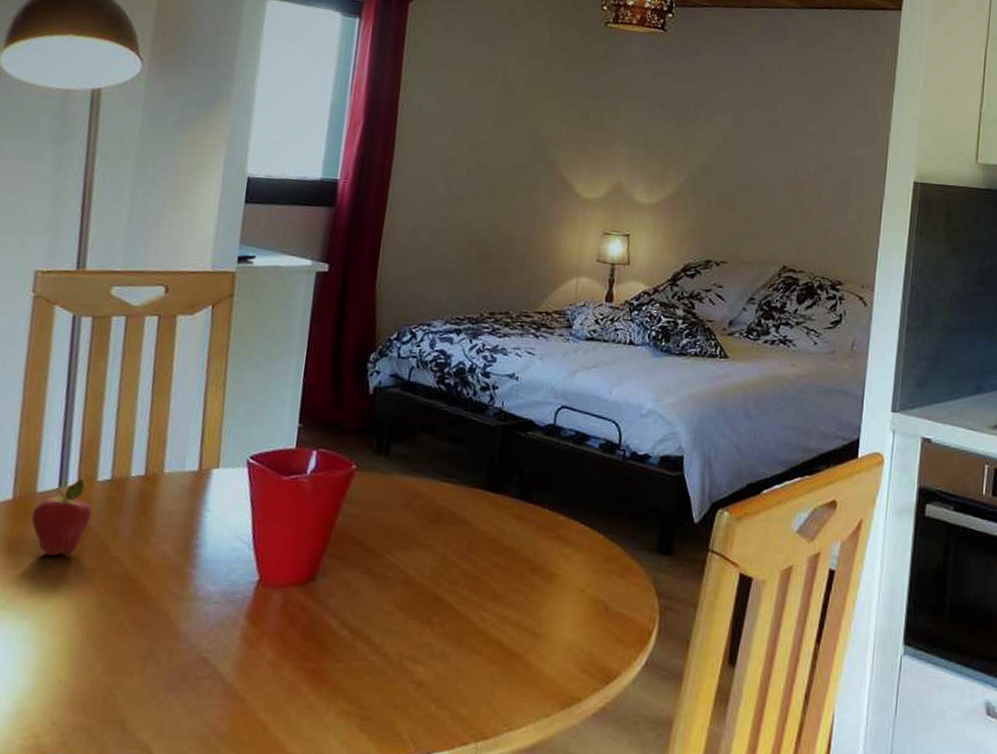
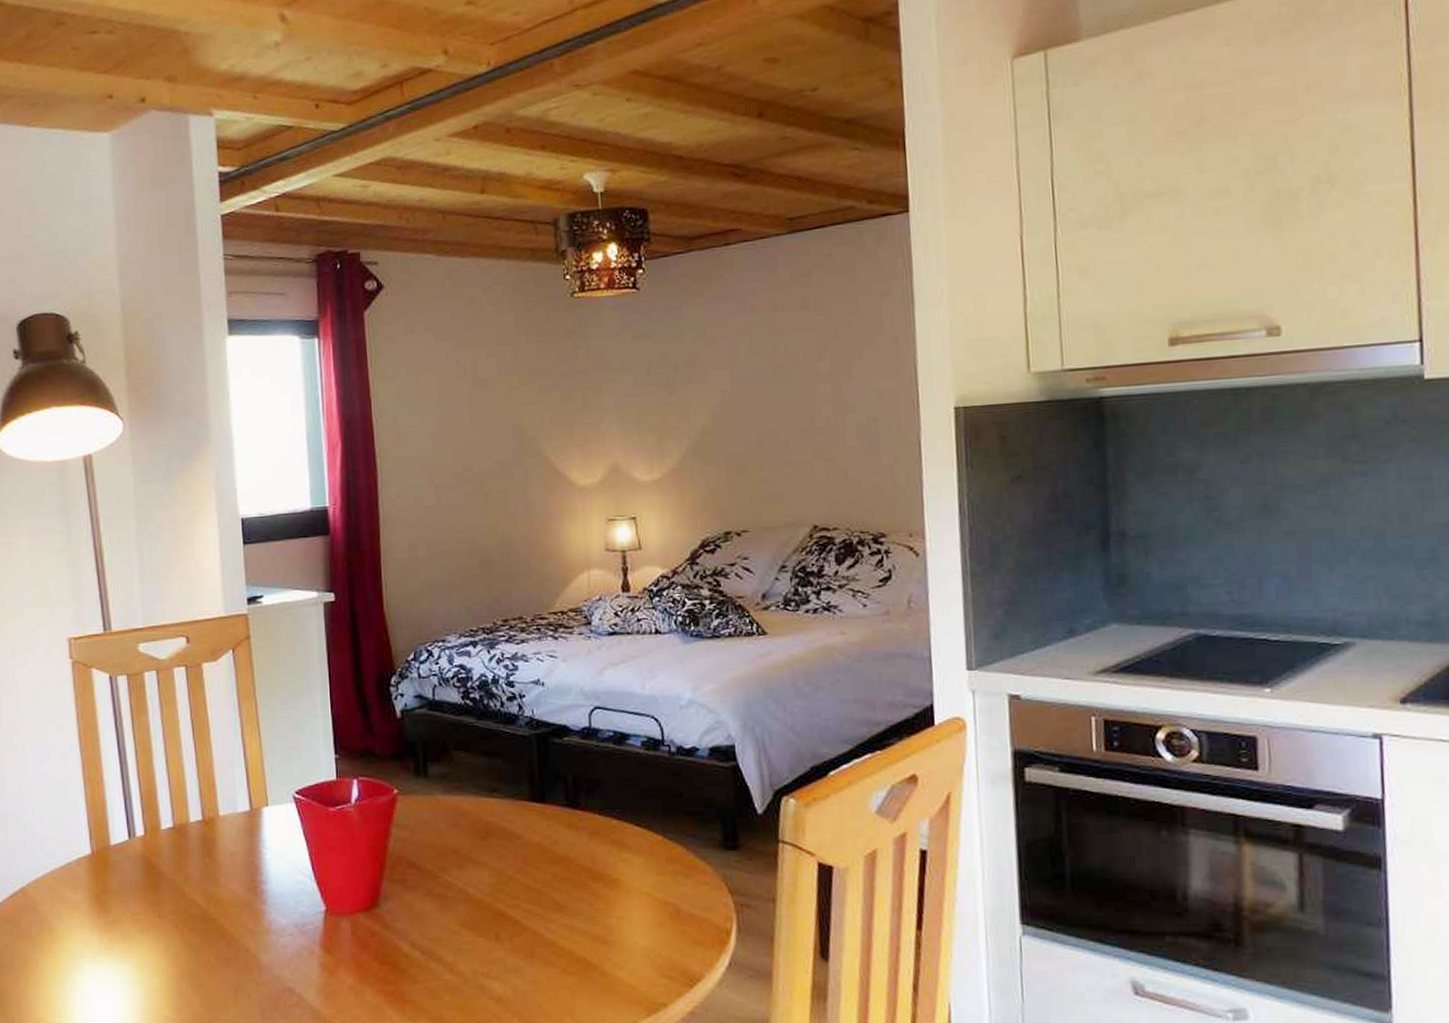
fruit: present [31,478,92,556] -> none [110,828,163,903]

